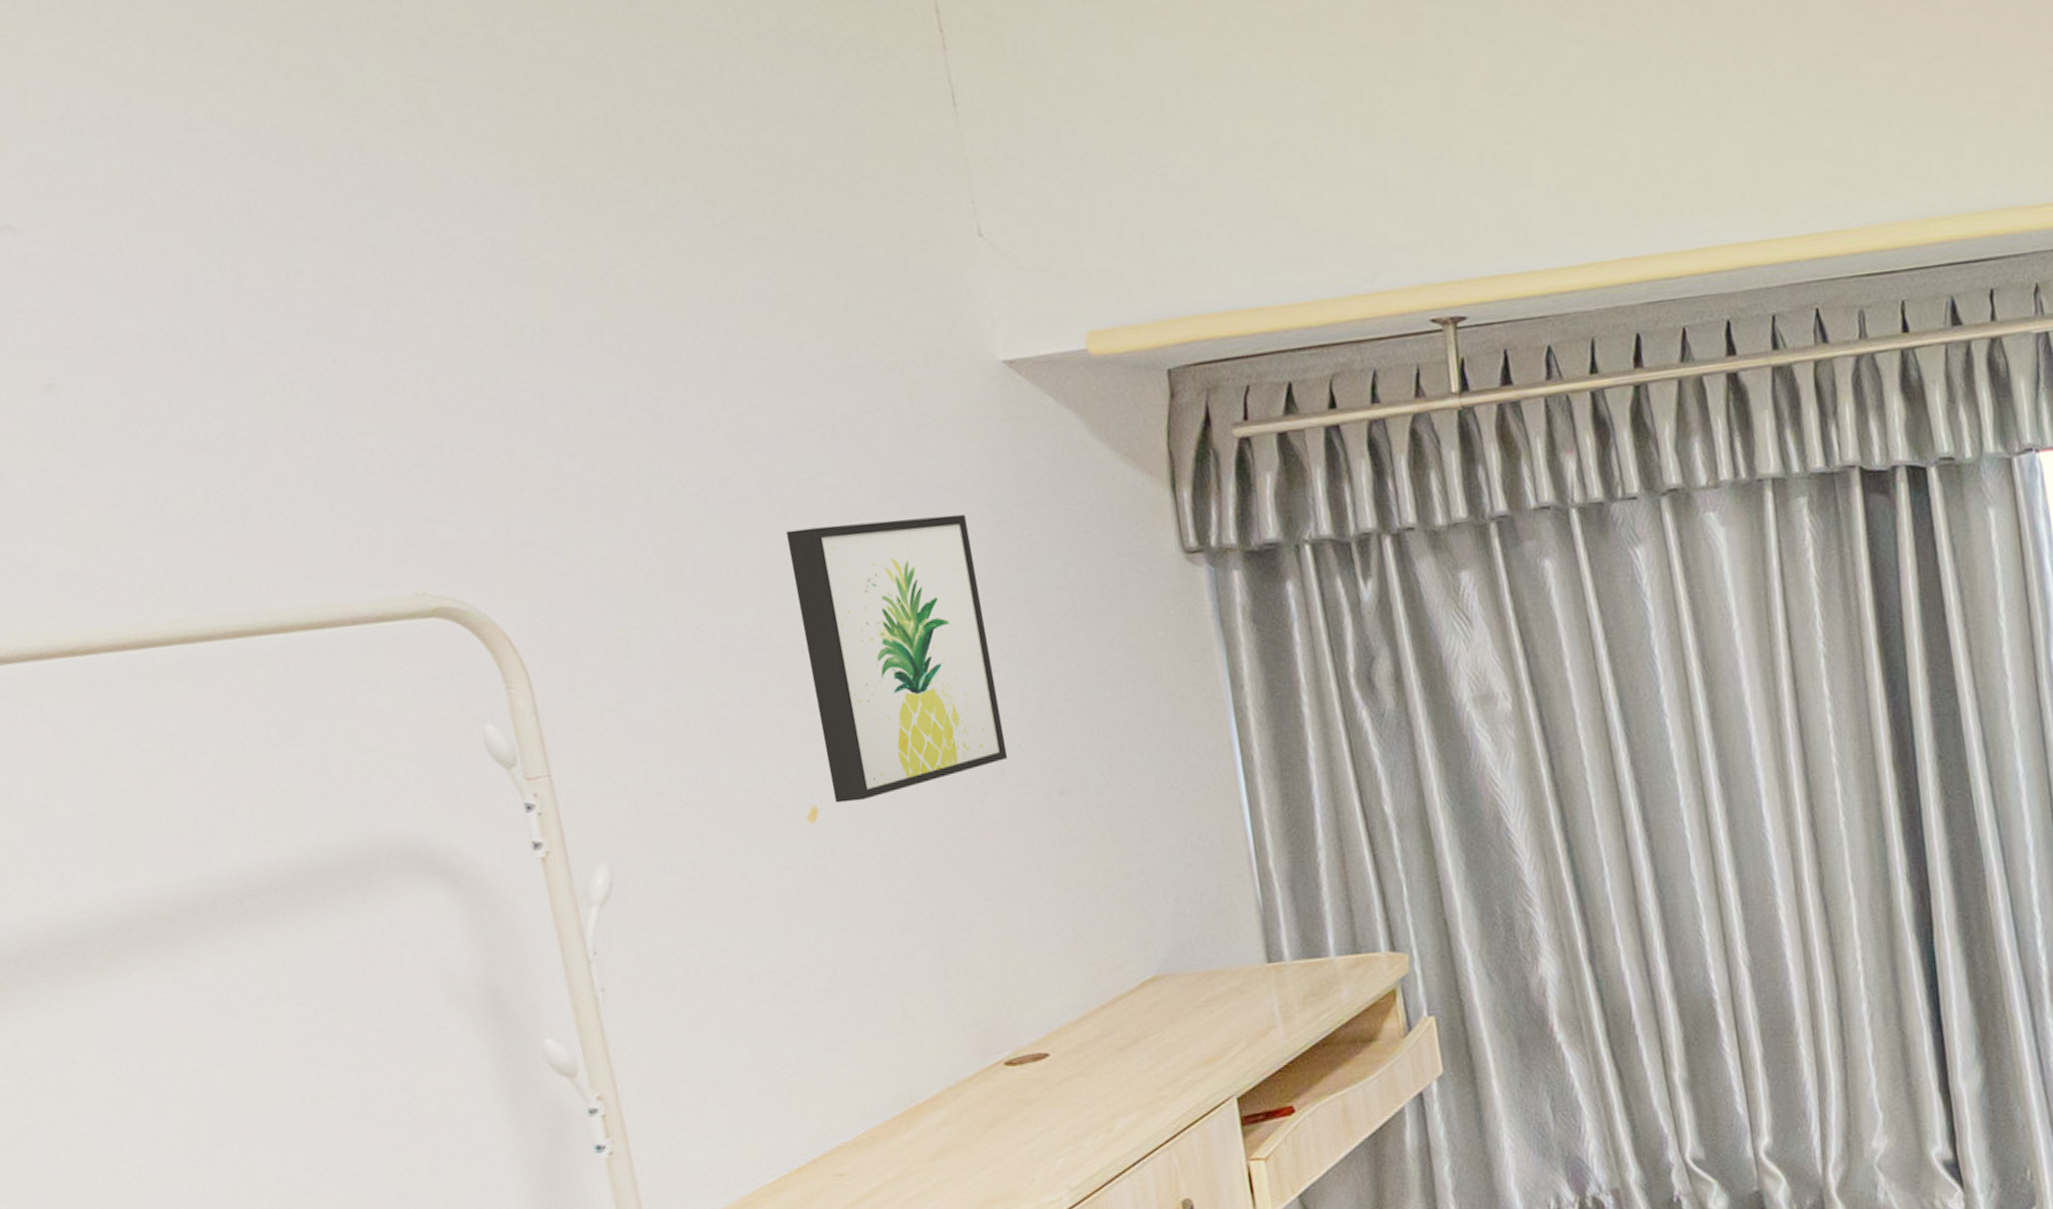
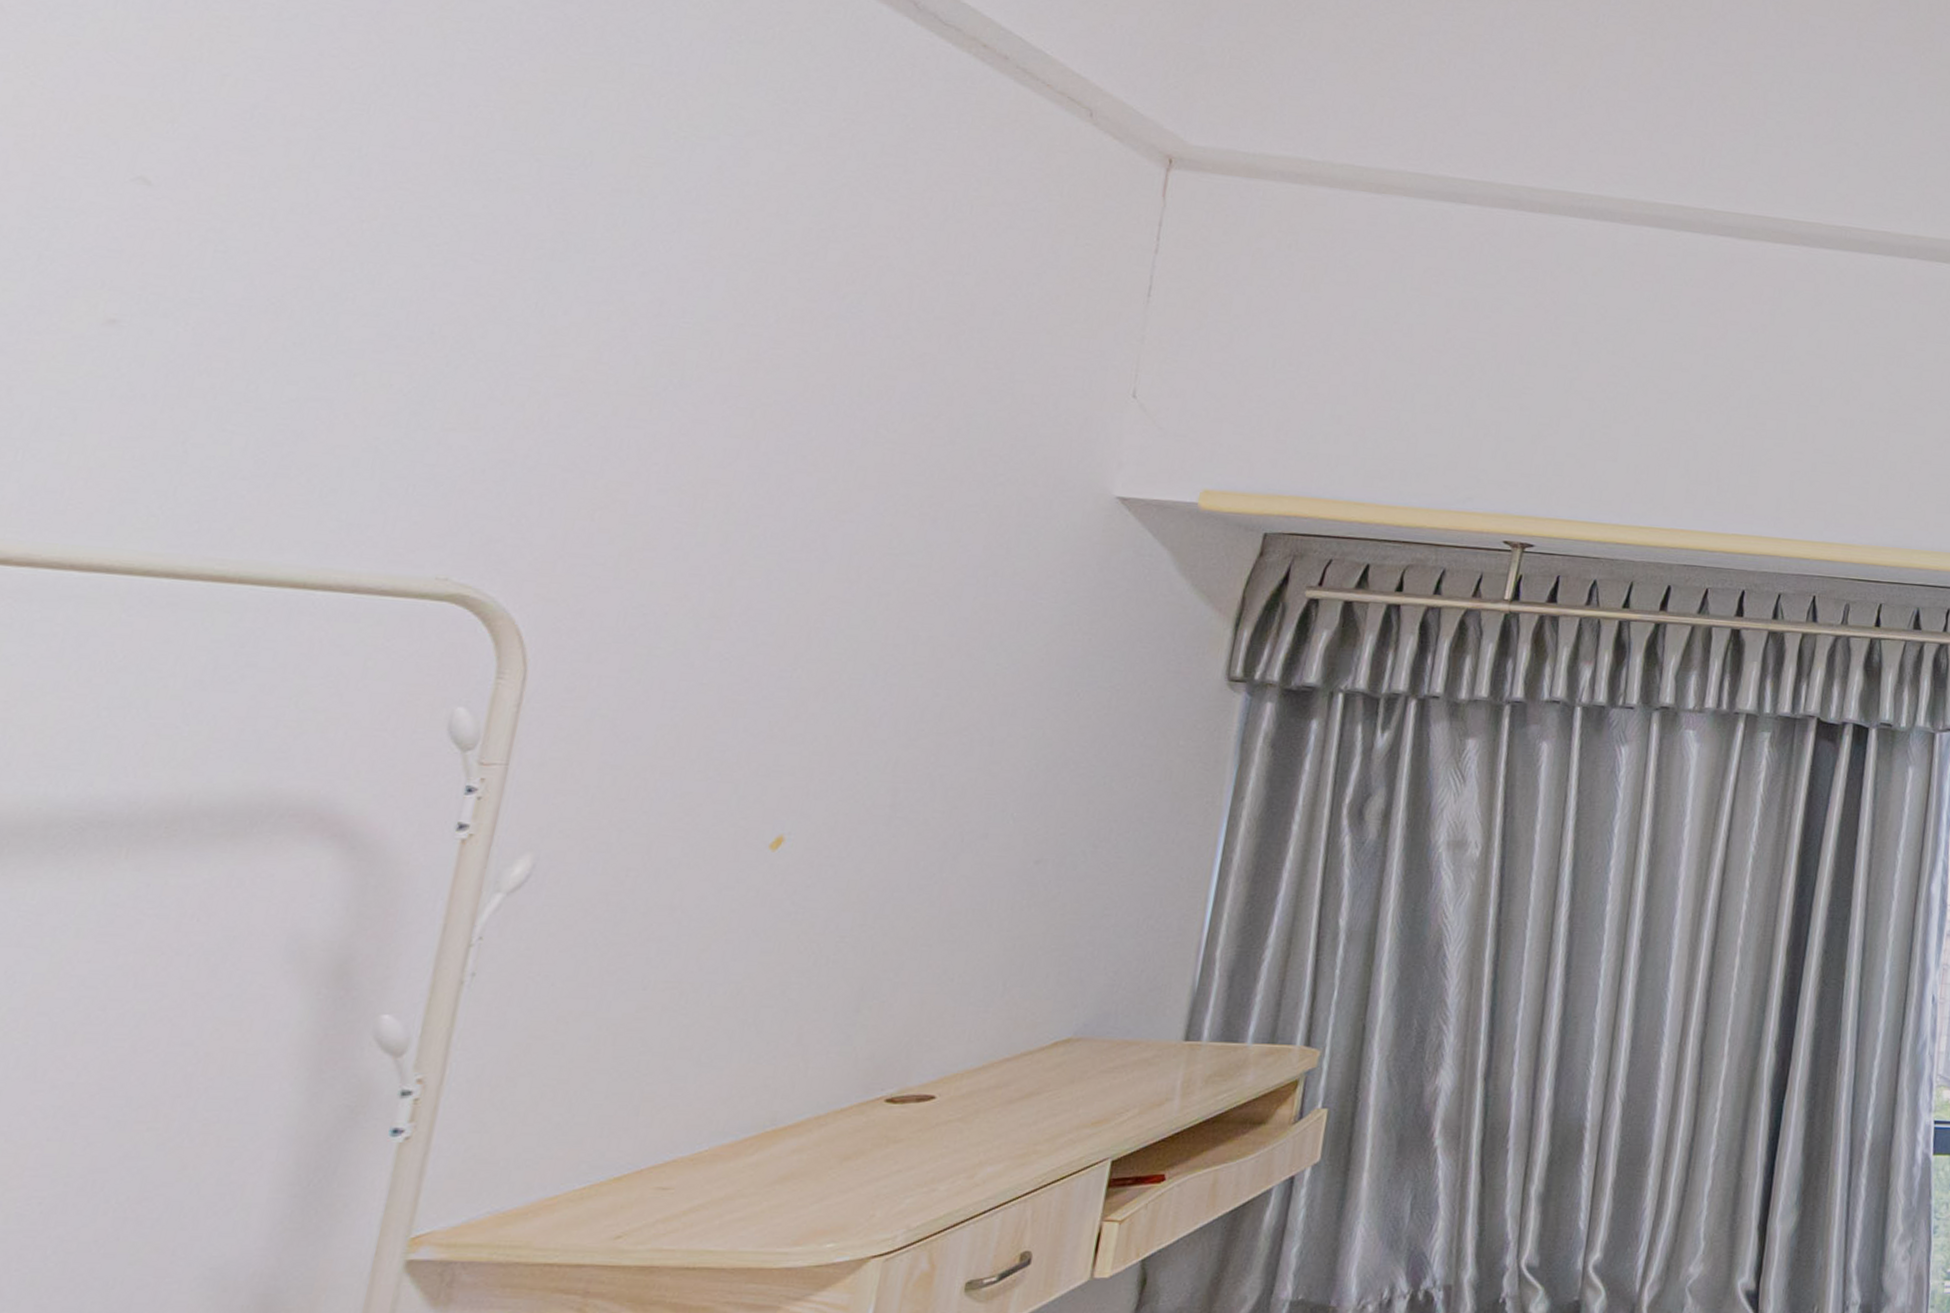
wall art: present [785,514,1008,803] -> none [805,593,1035,838]

